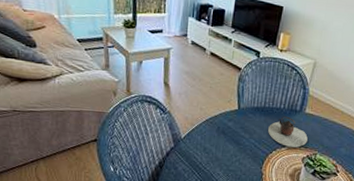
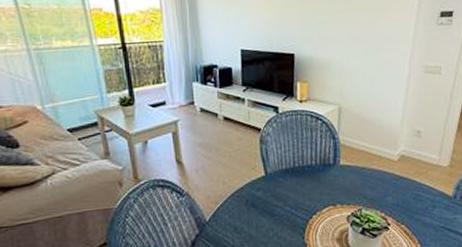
teapot: present [268,116,308,148] -> none [303,173,349,207]

